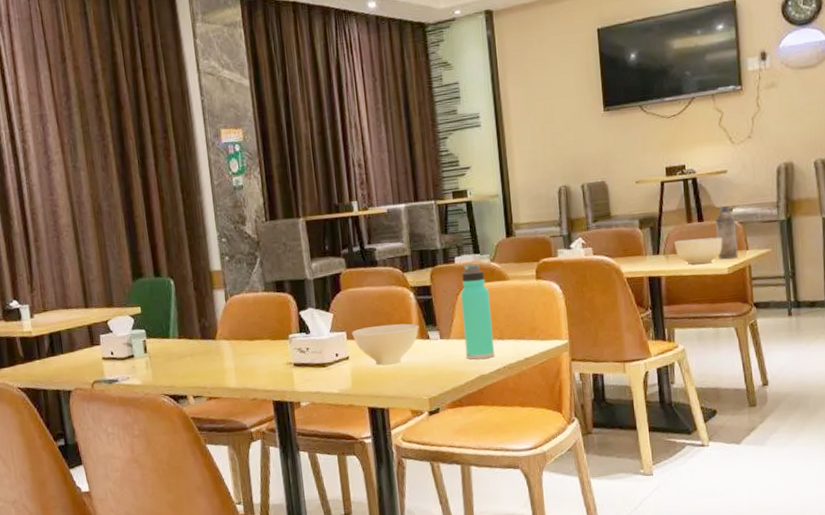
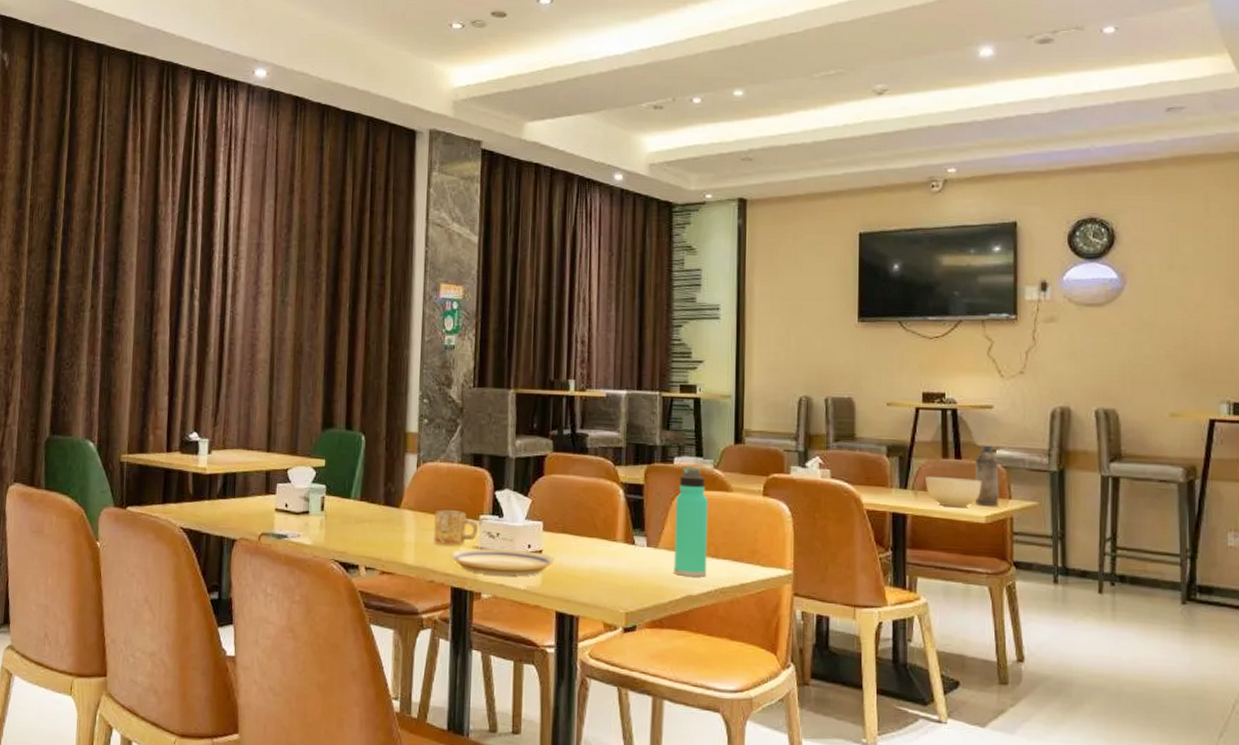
mug: none [247,333,290,367] -> present [434,510,479,547]
plate: none [267,358,361,385] -> present [450,548,555,576]
bowl: present [352,323,419,365] -> none [549,520,625,567]

